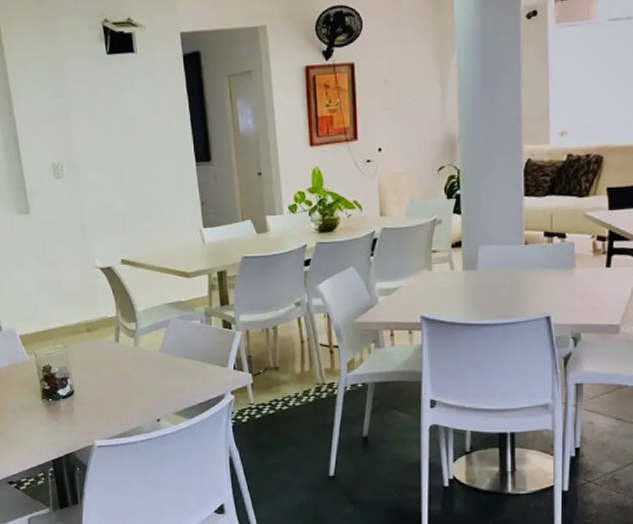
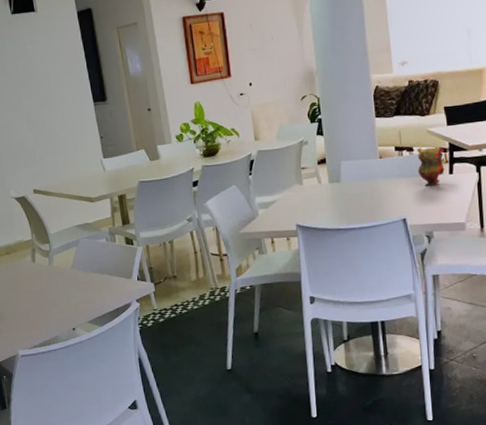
teapot: none [568,234,603,280] -> present [417,147,445,186]

